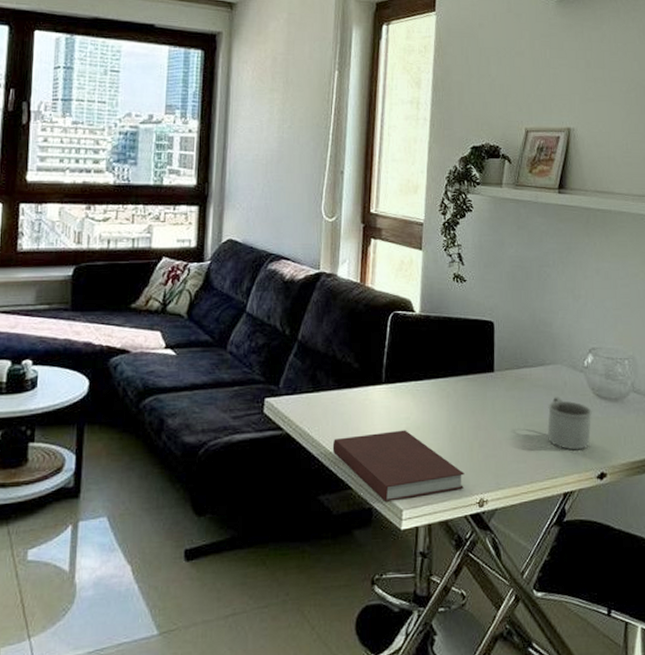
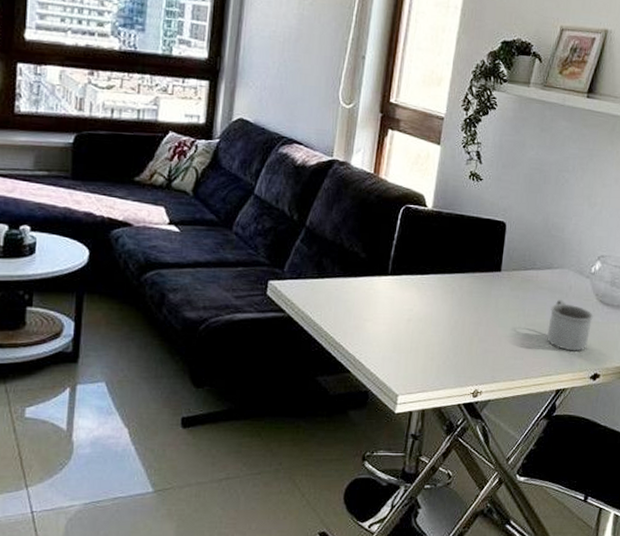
notebook: present [332,430,465,503] -> none [333,320,462,387]

